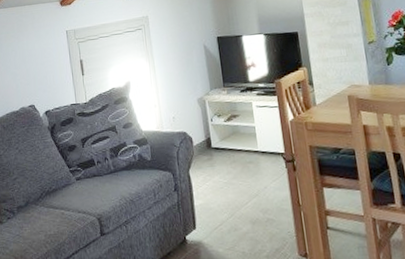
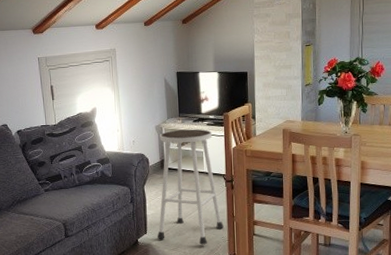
stool: none [202,100,289,243] -> present [157,129,224,245]

